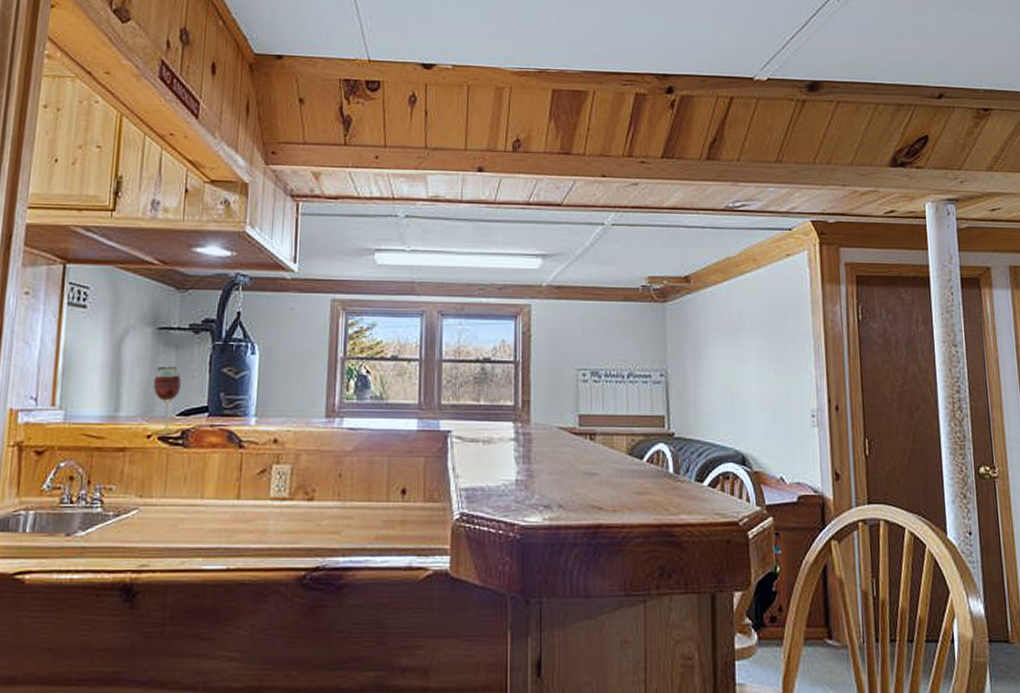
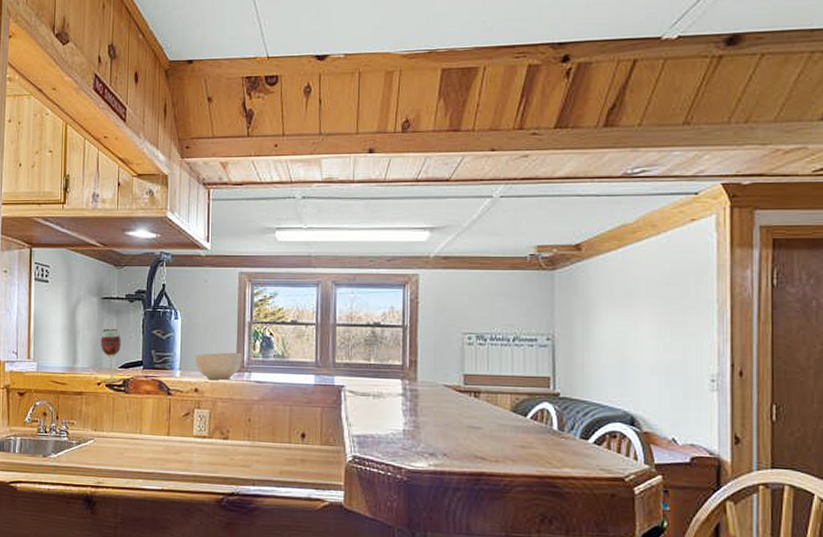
bowl: none [275,394,333,427] -> present [195,352,242,380]

